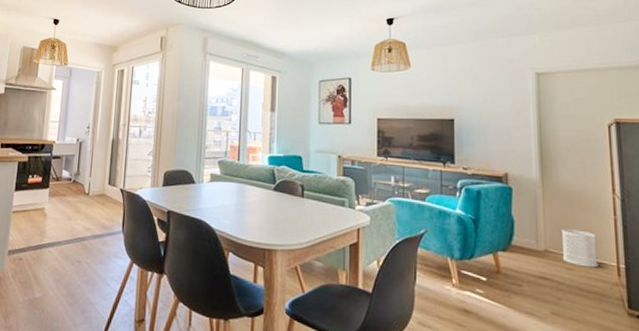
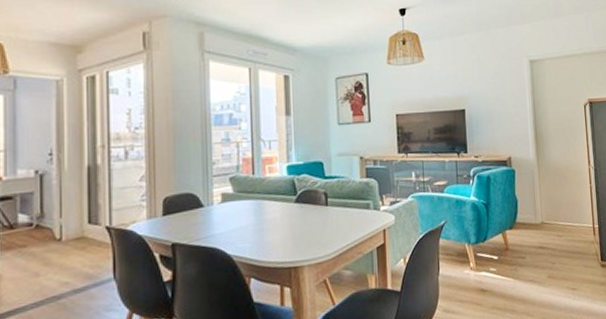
wastebasket: present [561,229,598,268] -> none [553,200,580,232]

